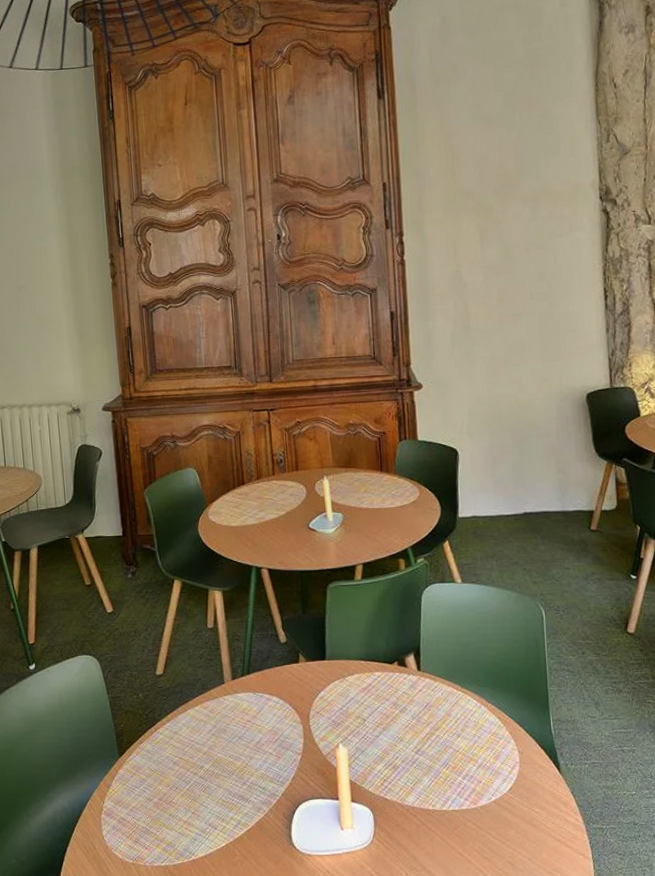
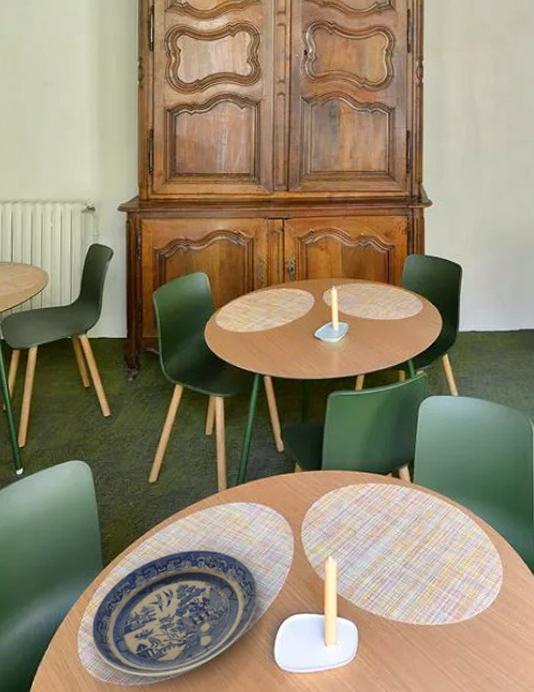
plate: none [113,739,272,858] -> present [91,550,258,677]

